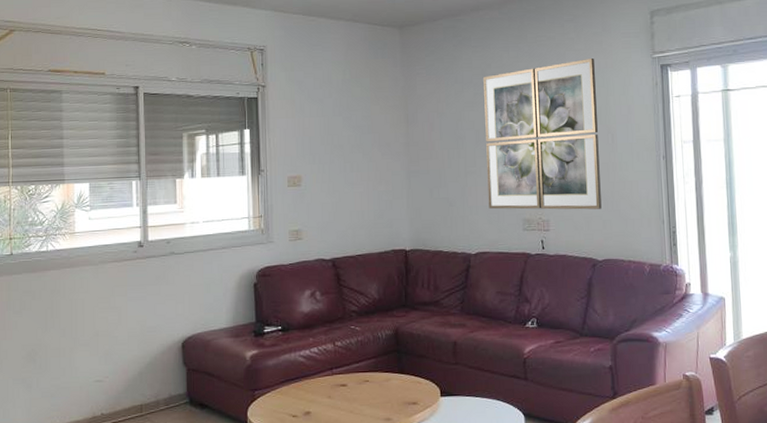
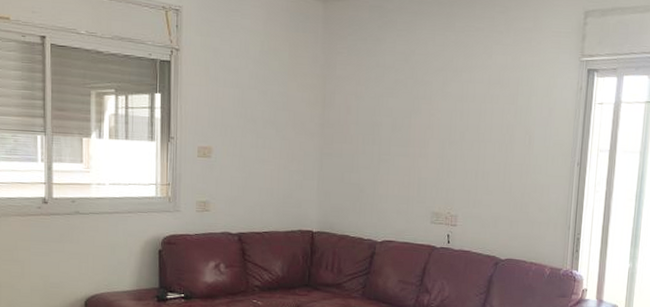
wall art: present [483,57,602,210] -> none [399,54,521,210]

